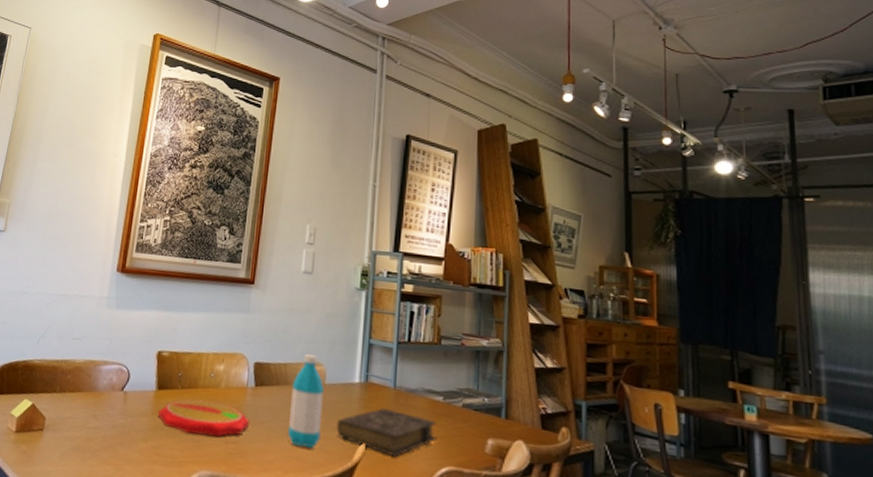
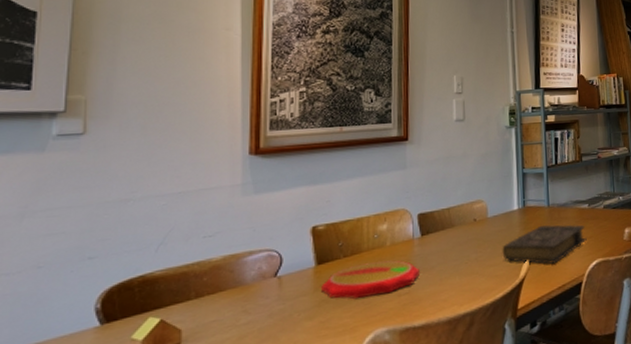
water bottle: present [287,353,324,449] -> none [457,193,489,280]

